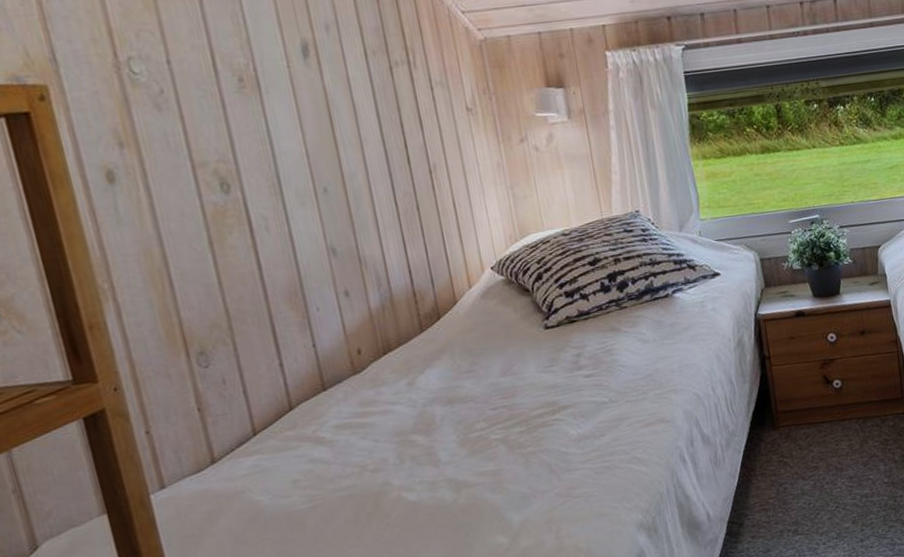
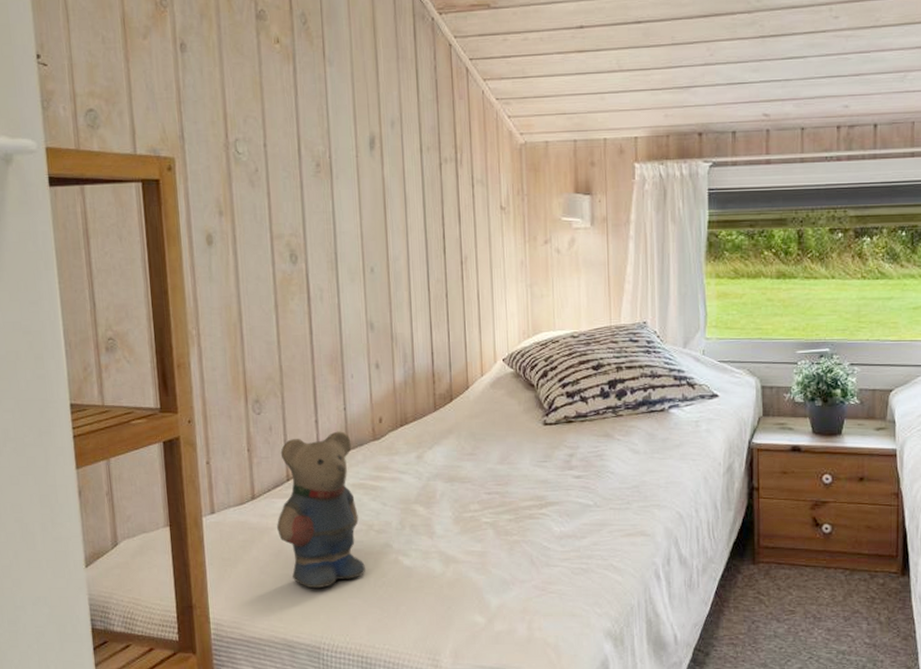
teddy bear: none [240,370,364,548] -> present [276,431,365,589]

